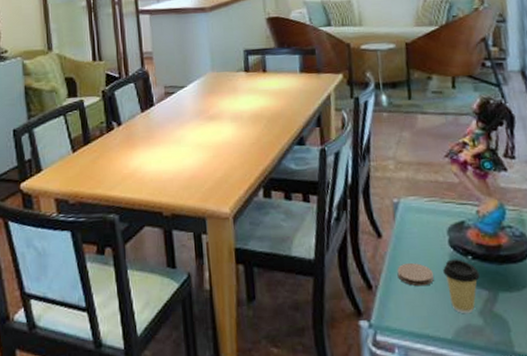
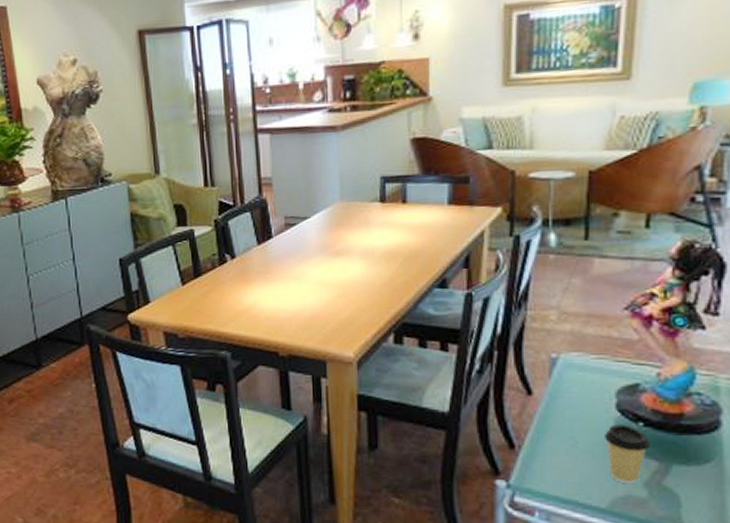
coaster: present [397,263,434,287] -> none [547,425,591,451]

